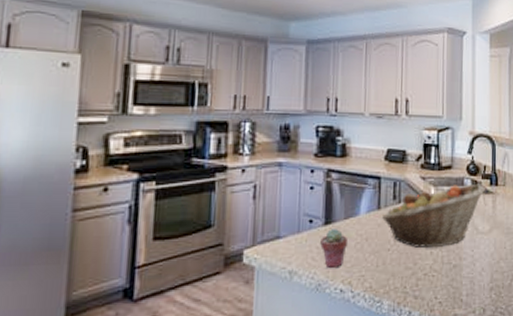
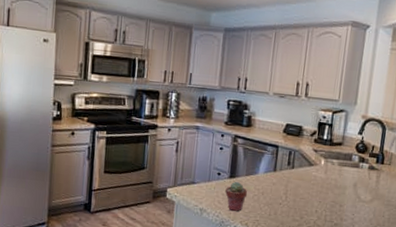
fruit basket: present [382,183,485,248] -> none [277,159,371,208]

